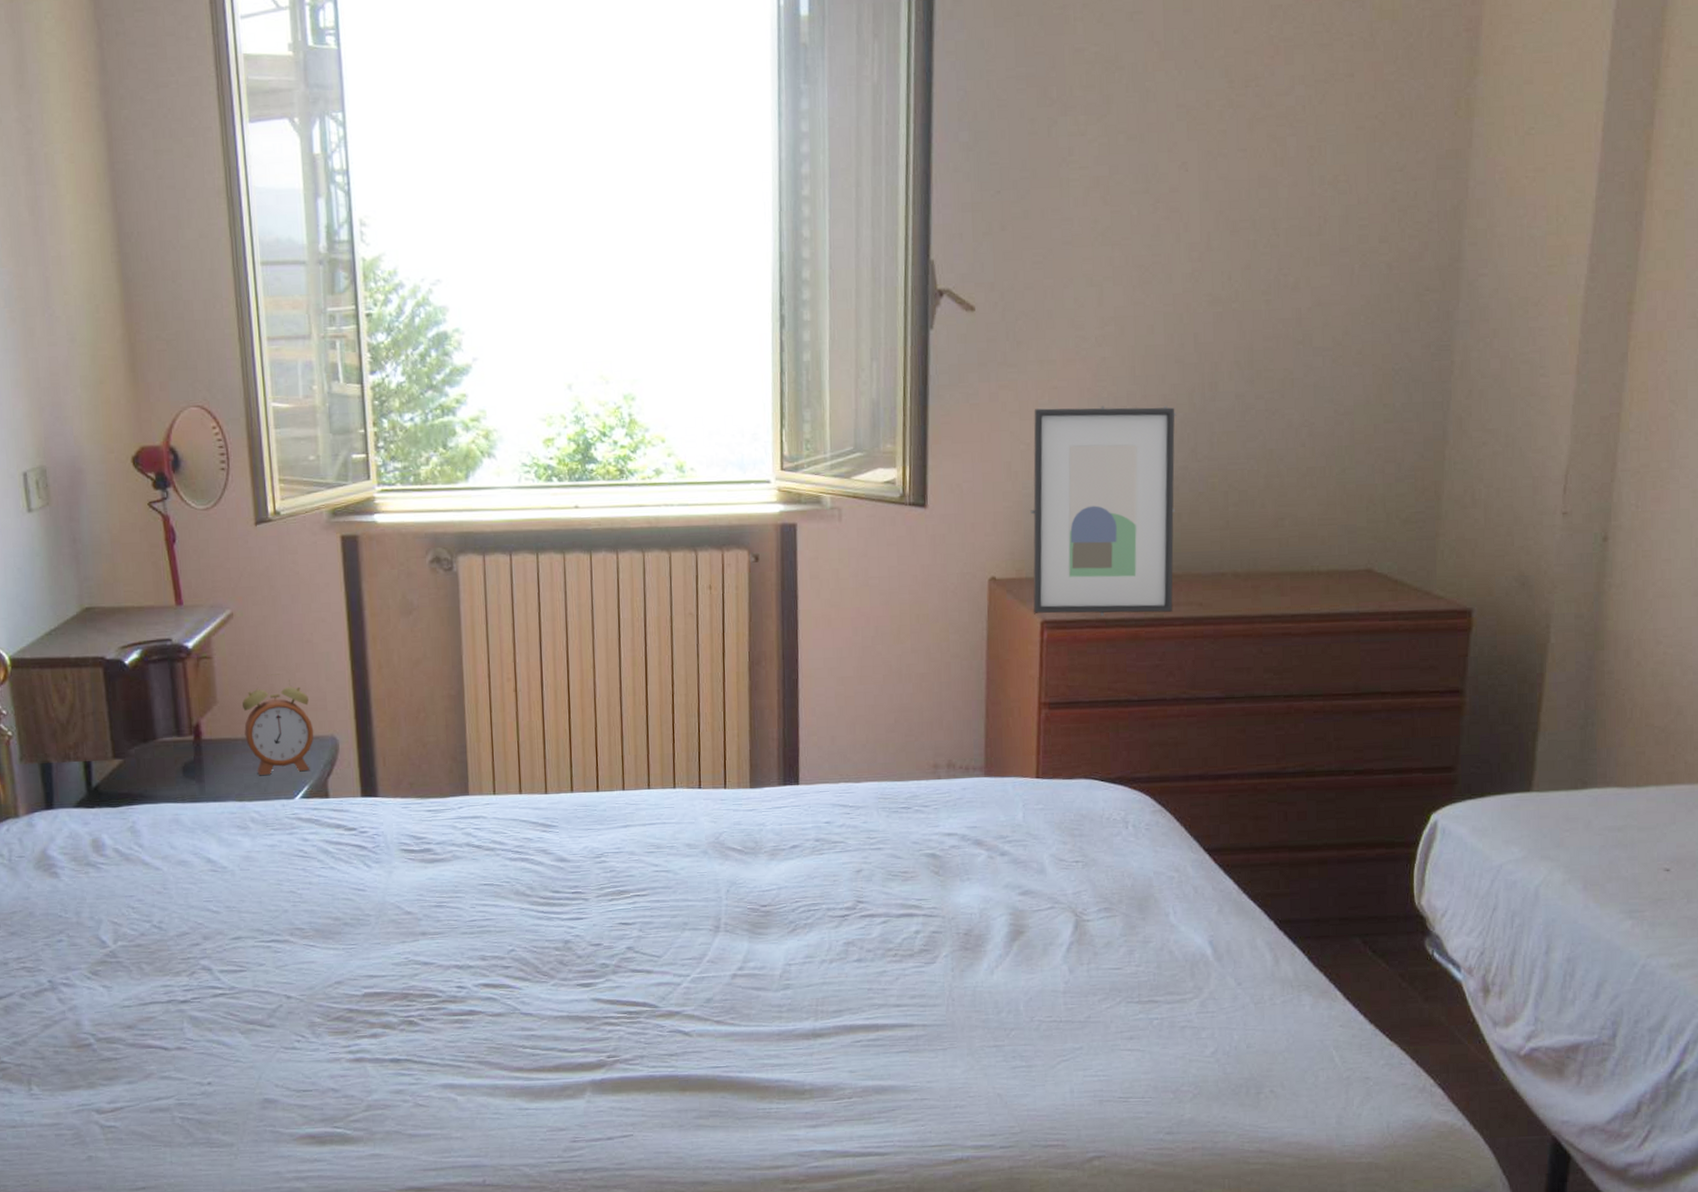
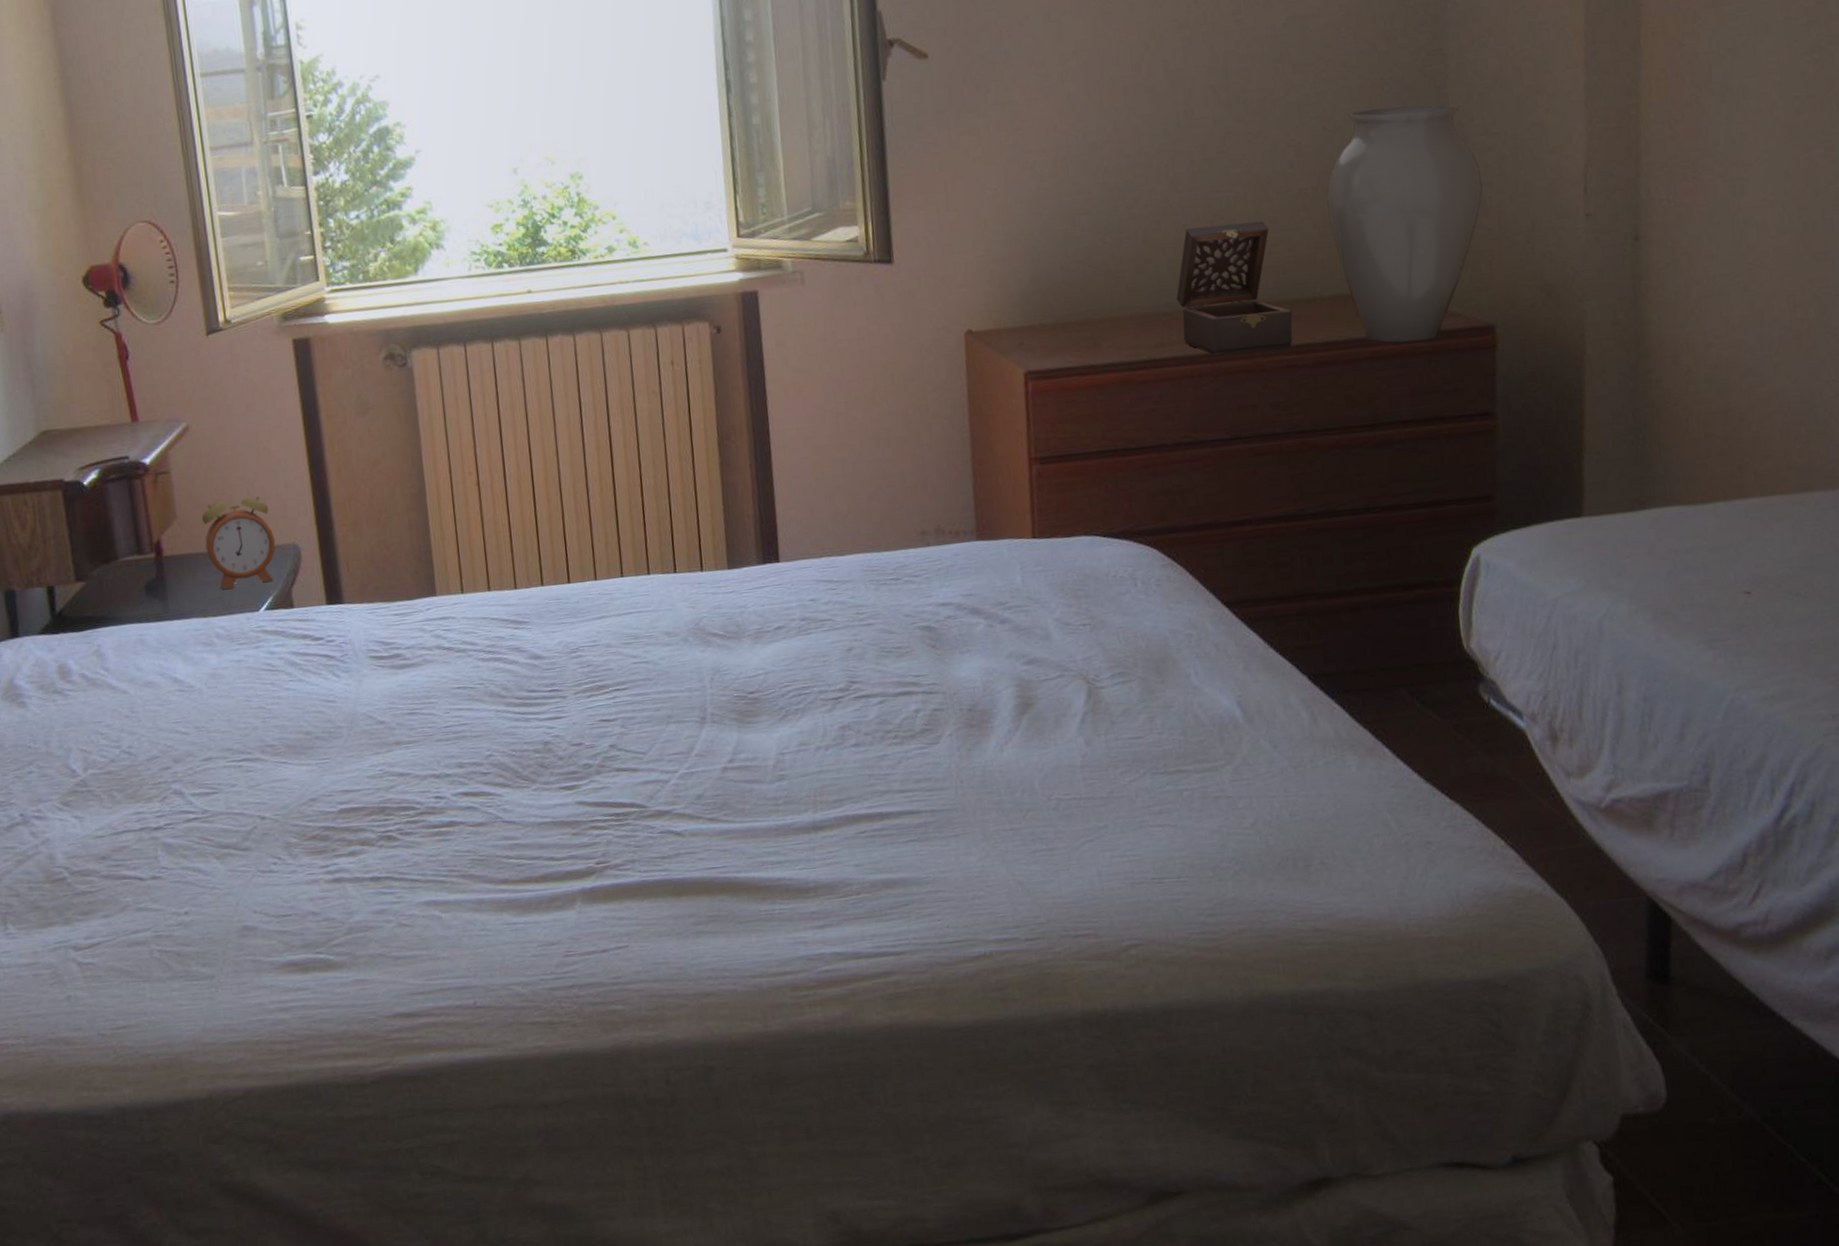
picture frame: present [1030,405,1177,616] -> none [998,137,1165,365]
jewelry box: none [1186,494,1291,619] -> present [1176,221,1293,356]
vase: none [1332,396,1475,620] -> present [1325,104,1484,343]

